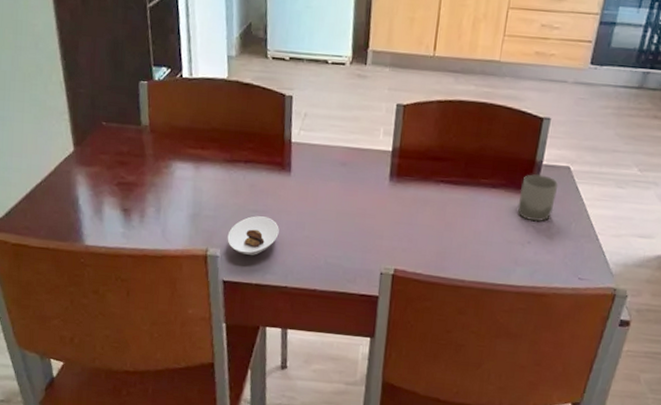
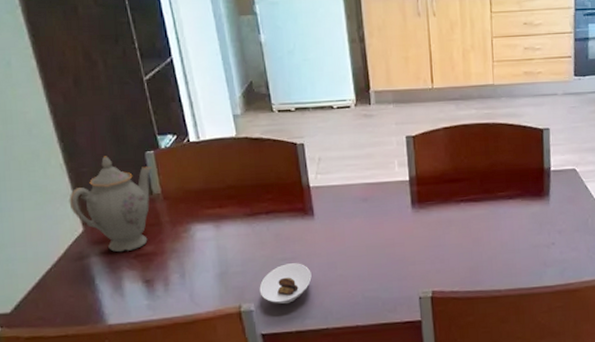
teapot: none [64,80,144,178] -> present [69,156,152,253]
cup: present [517,173,559,222] -> none [535,179,569,223]

